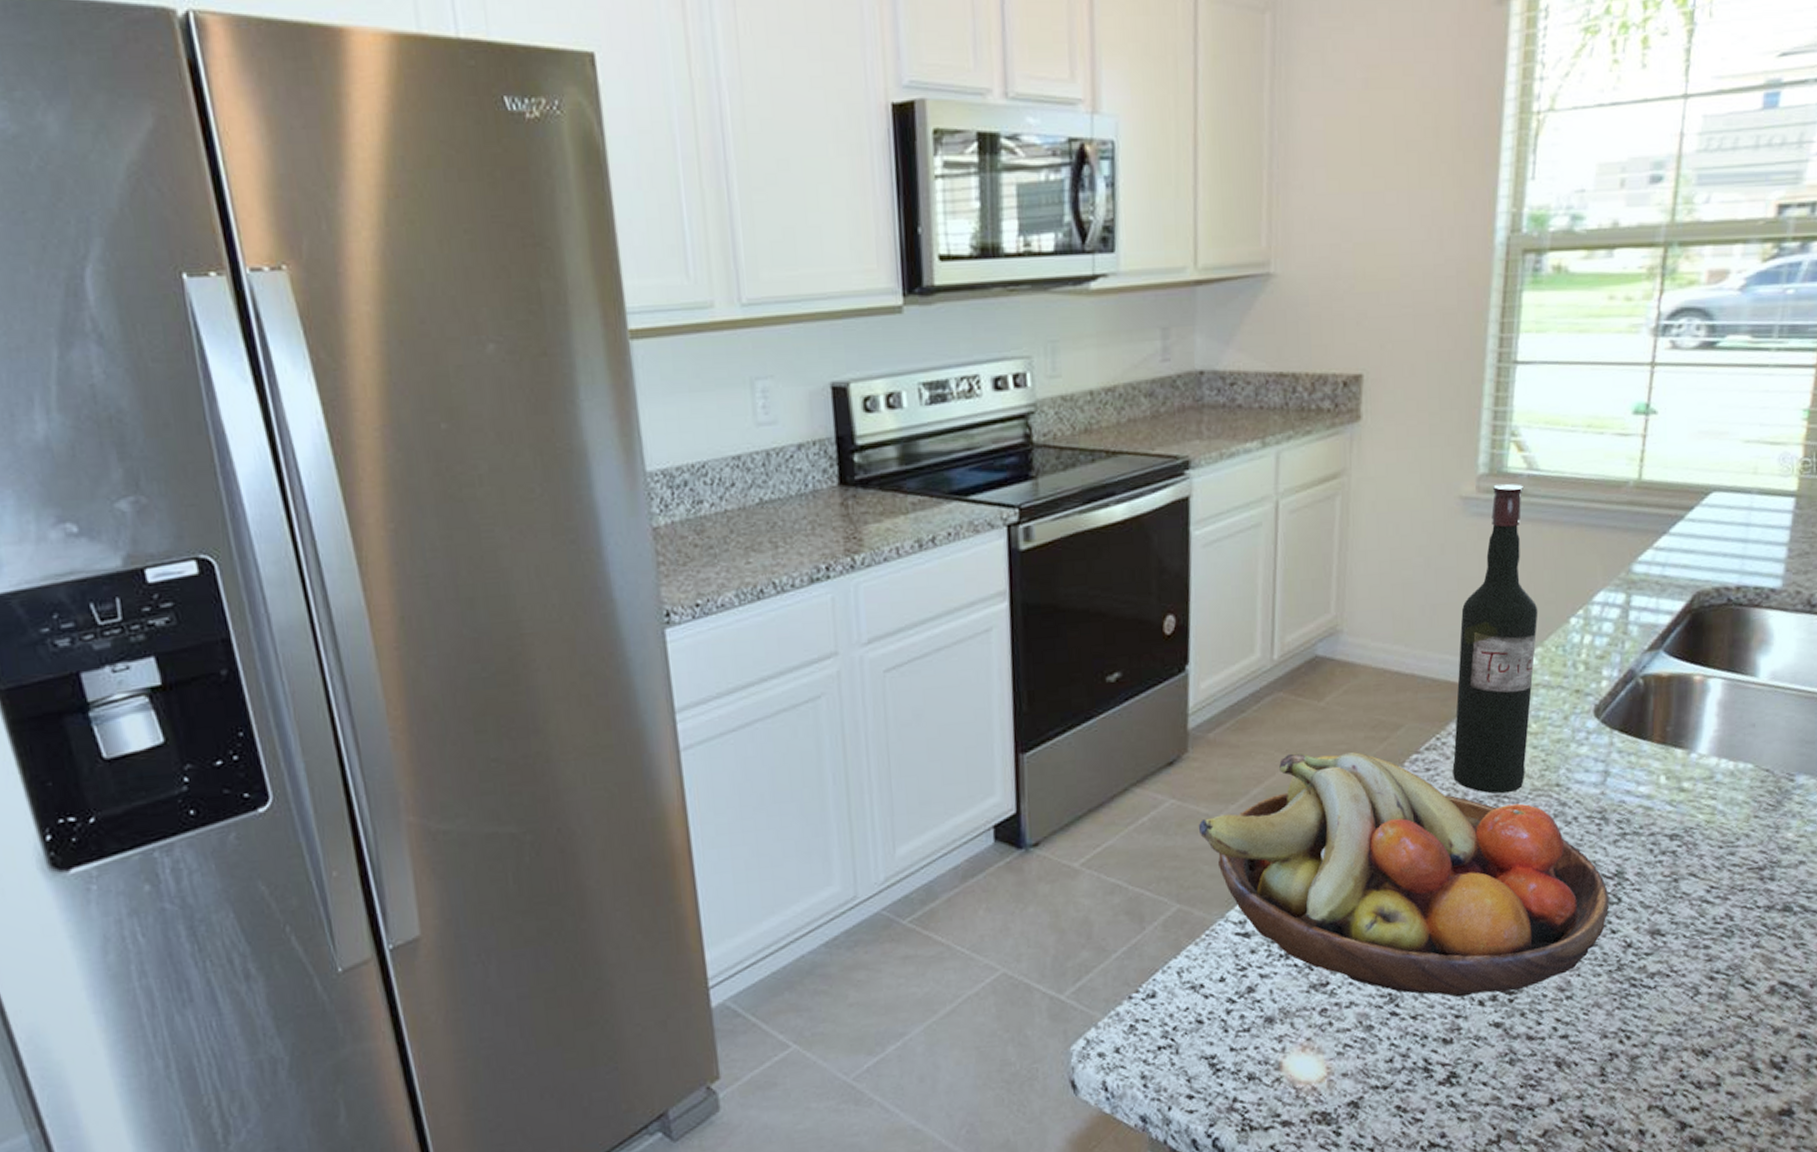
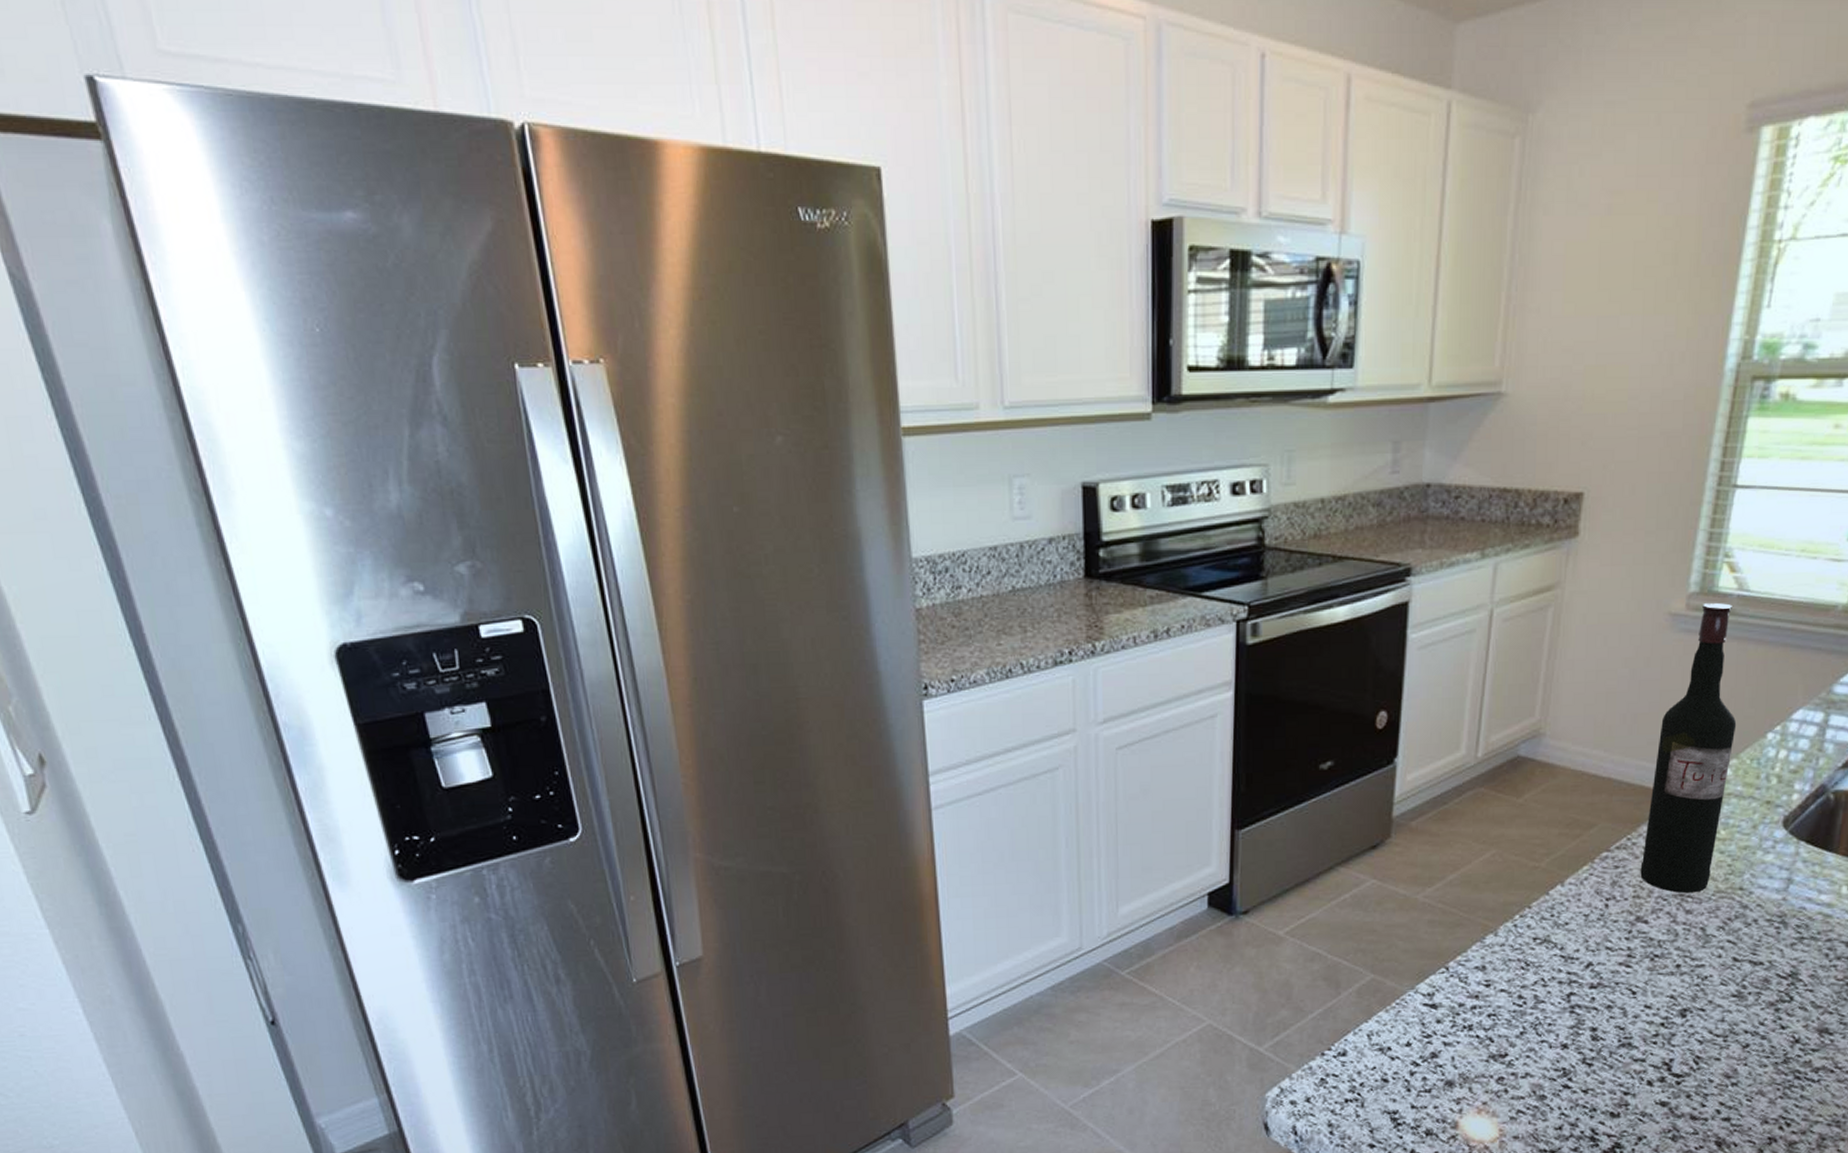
fruit bowl: present [1198,752,1610,998] -> none [1395,844,1782,1076]

